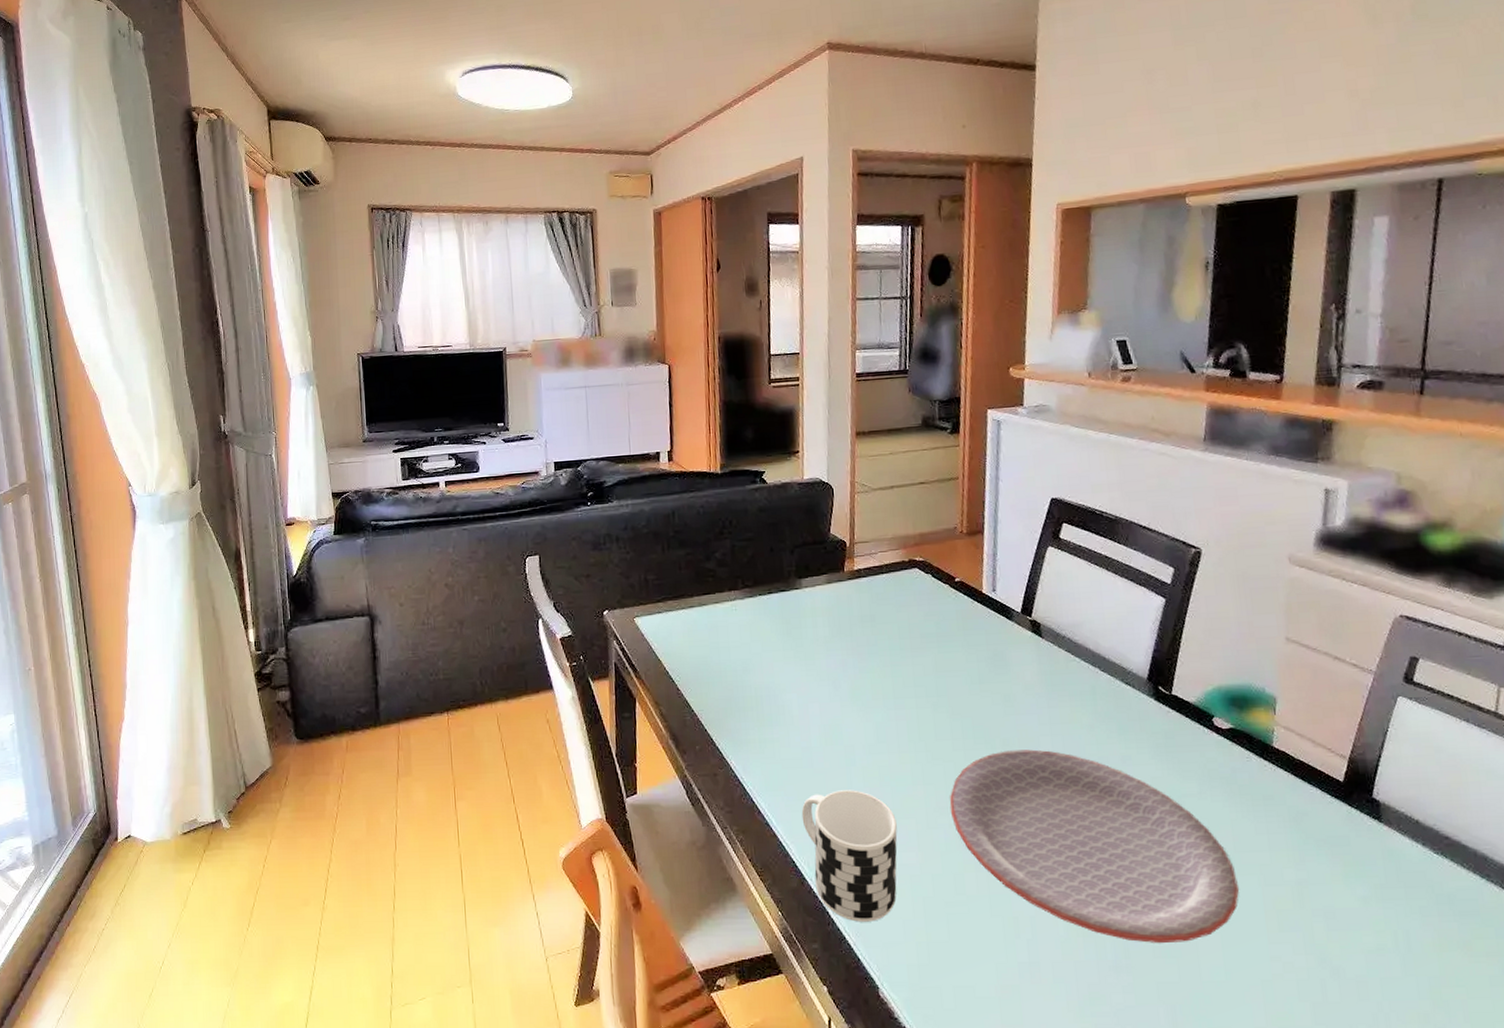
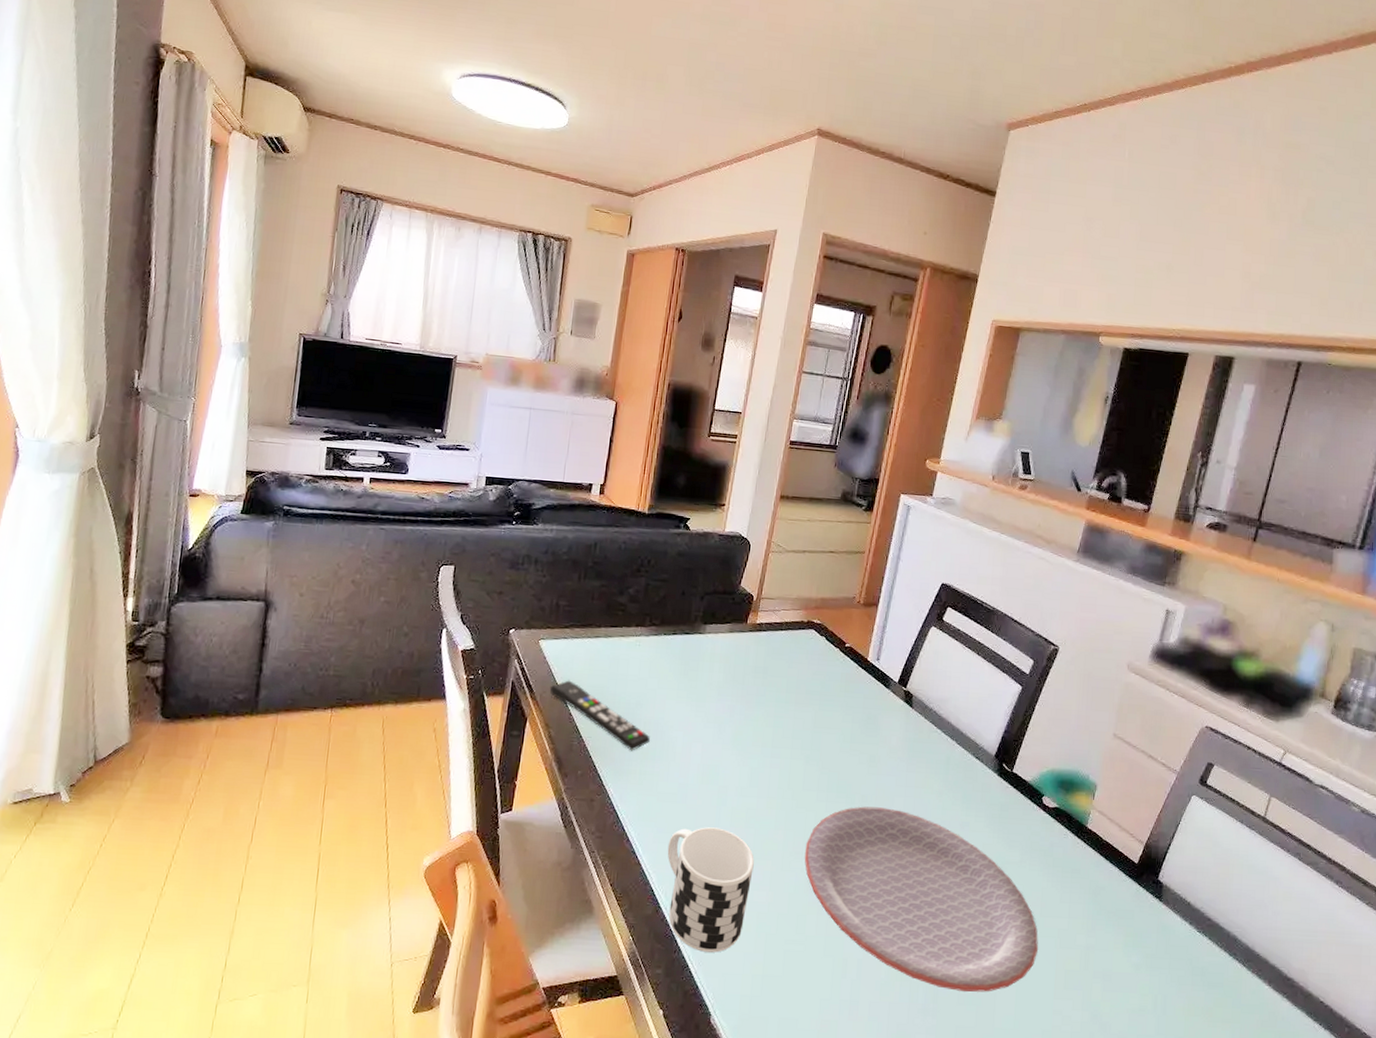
remote control: none [653,654,764,720] -> present [549,680,650,751]

